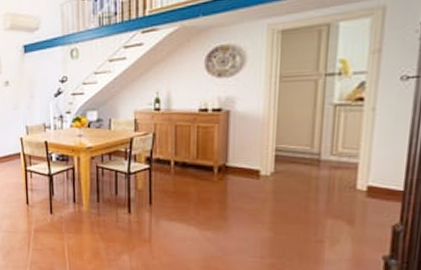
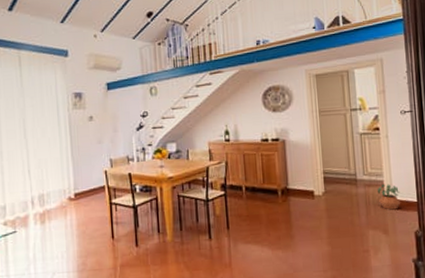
potted plant: none [347,167,381,198] -> present [377,184,401,210]

